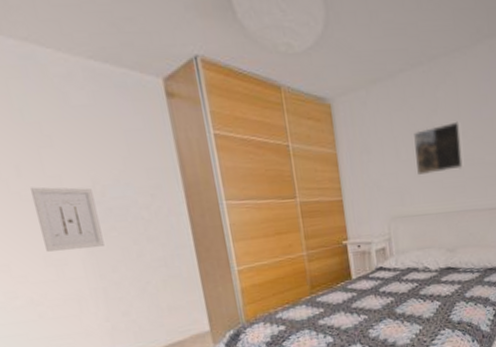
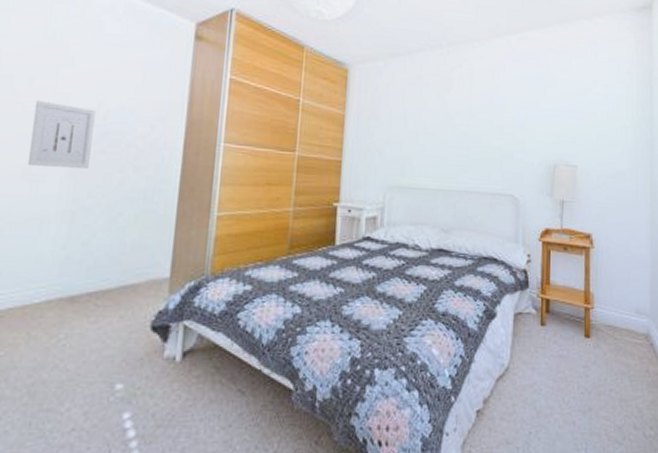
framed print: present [414,121,464,176] -> none [422,103,472,149]

